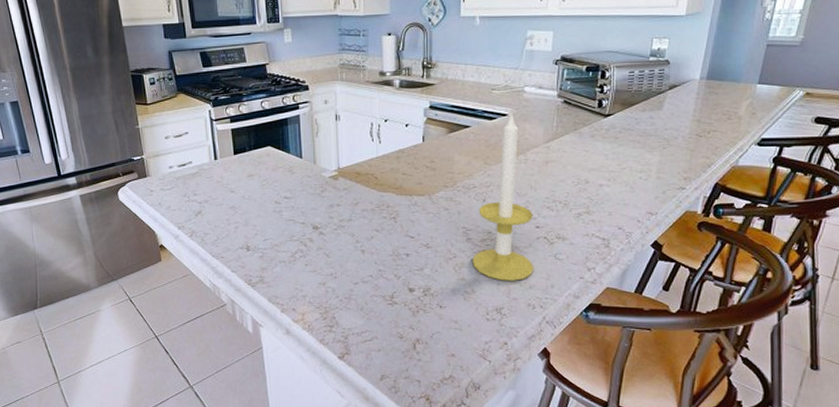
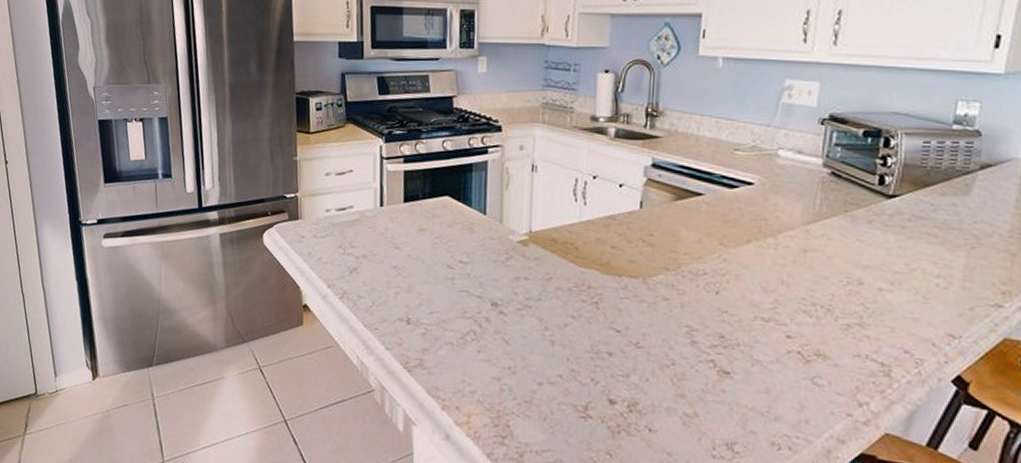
candle: present [472,112,534,281] -> none [696,181,784,408]

